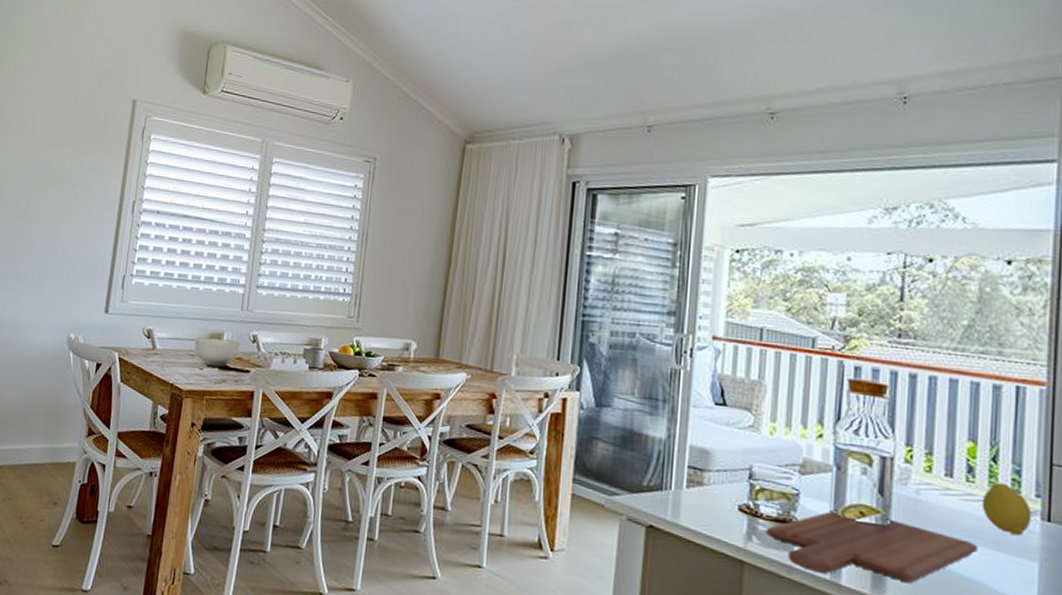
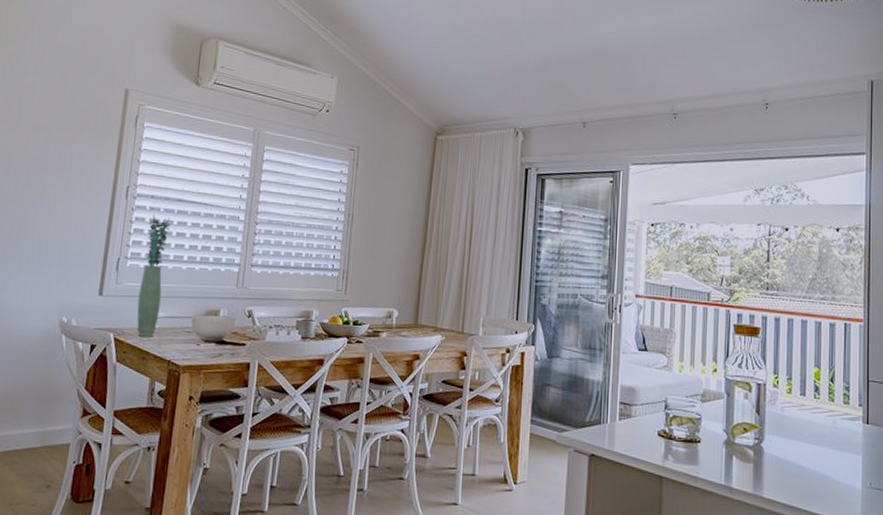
vase: none [140,232,175,360] -> present [136,215,170,339]
cutting board: present [765,509,978,583] -> none [678,428,823,481]
fruit: present [981,482,1032,536] -> none [824,397,857,437]

